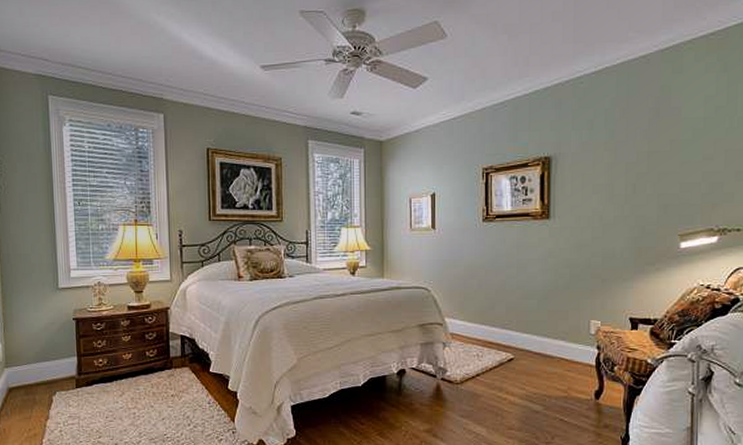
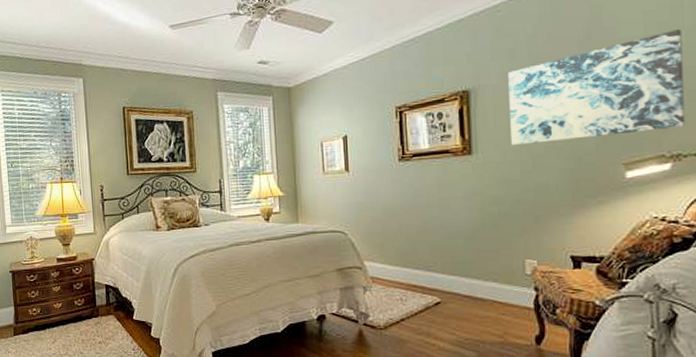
wall art: none [585,115,734,212] -> present [508,29,685,145]

